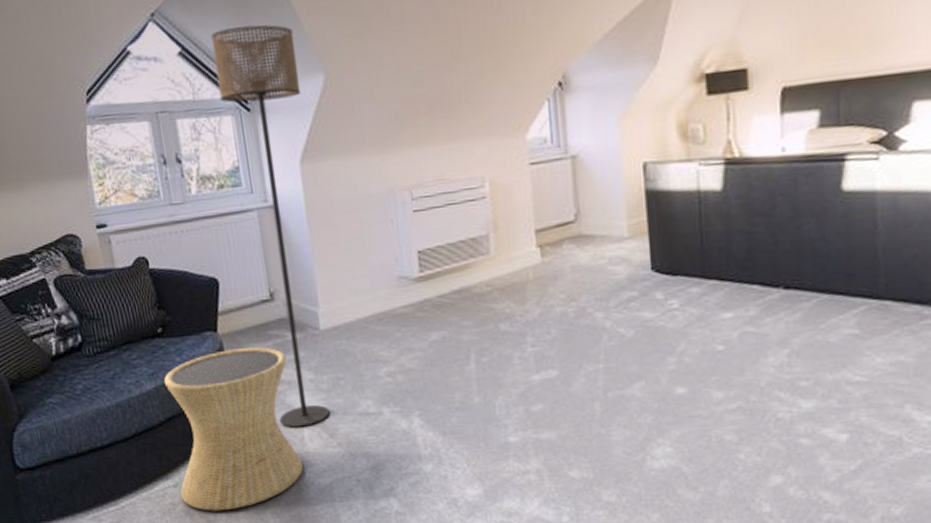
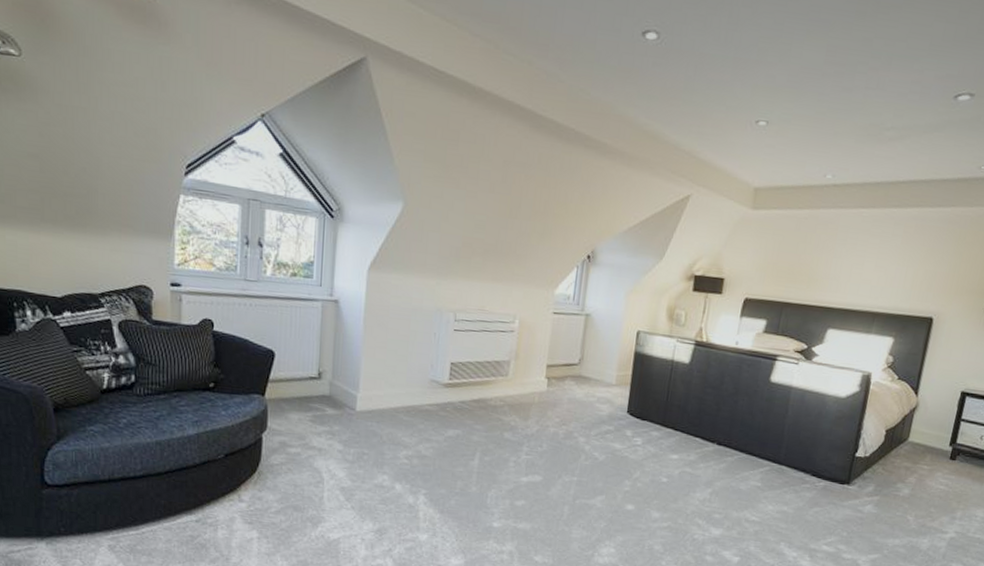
side table: present [163,347,304,511] -> none [200,412,322,549]
floor lamp: present [210,25,330,428] -> none [304,144,385,489]

